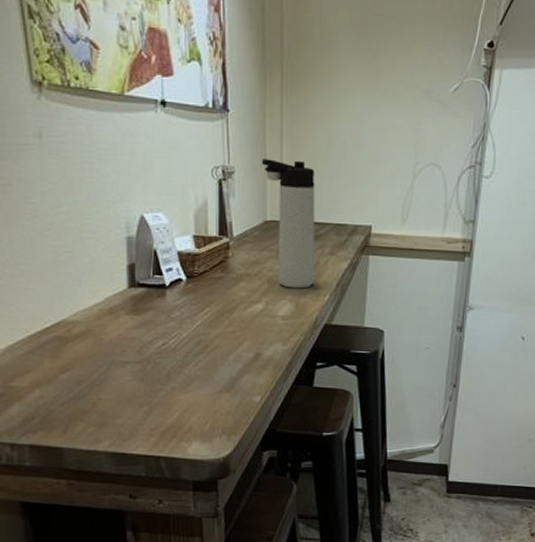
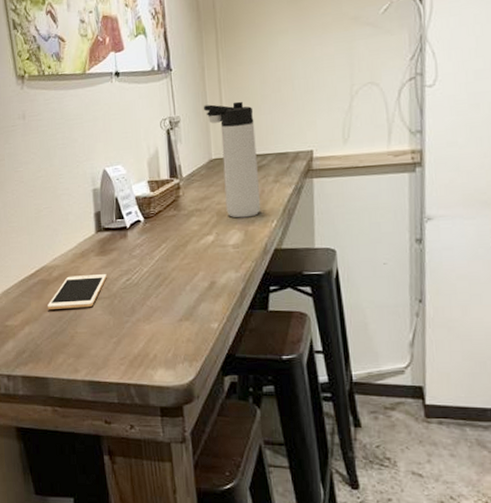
cell phone: none [65,335,139,372] -> present [48,274,107,309]

